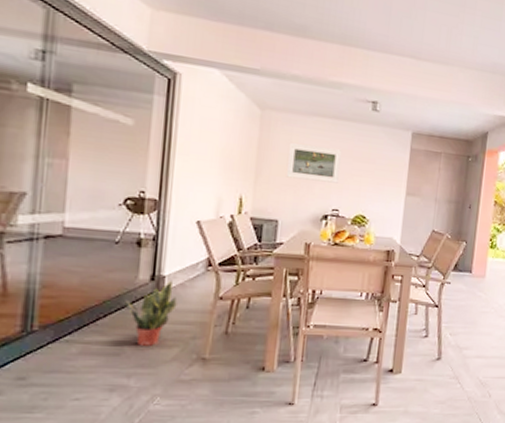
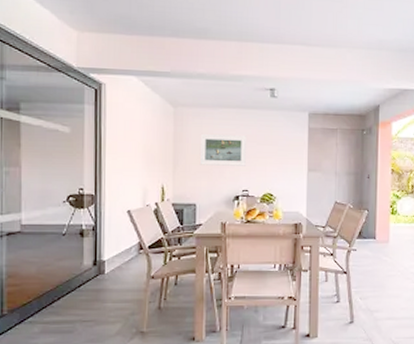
potted plant: present [125,280,177,346] -> none [74,264,117,323]

